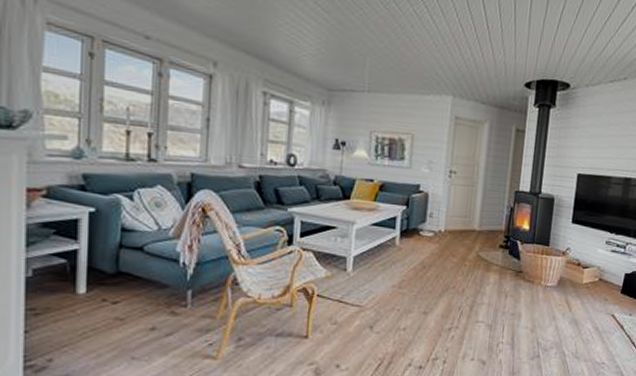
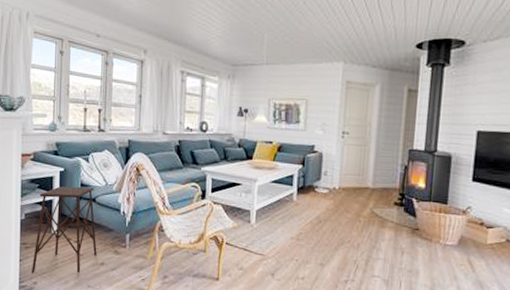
side table: none [43,231,145,348] -> present [31,186,97,273]

